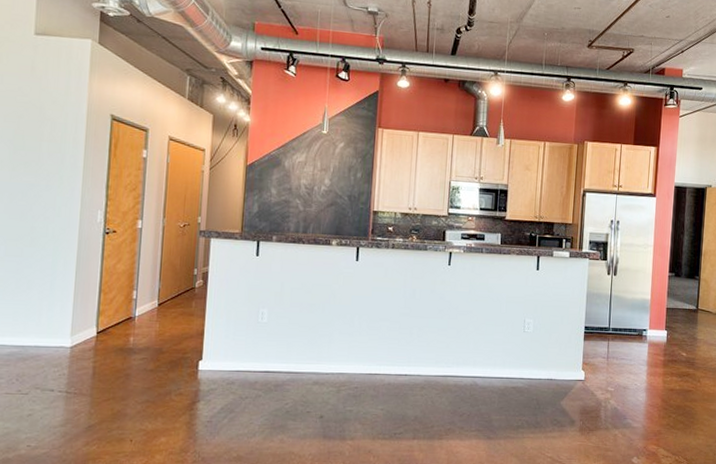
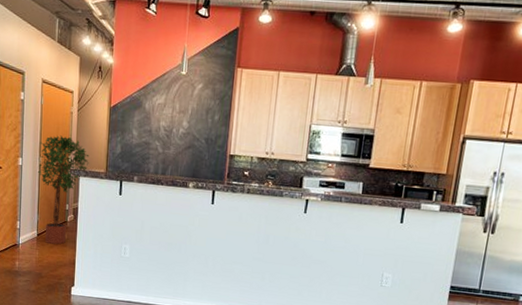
potted tree: none [161,195,222,314] -> present [38,135,89,245]

